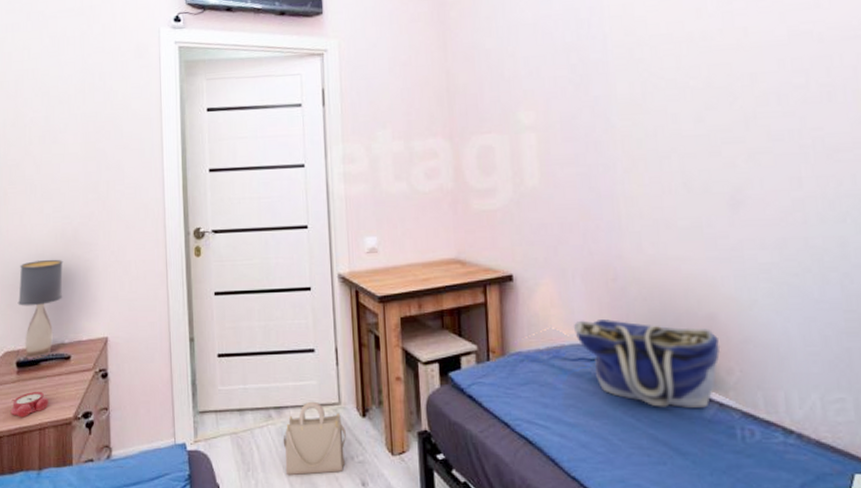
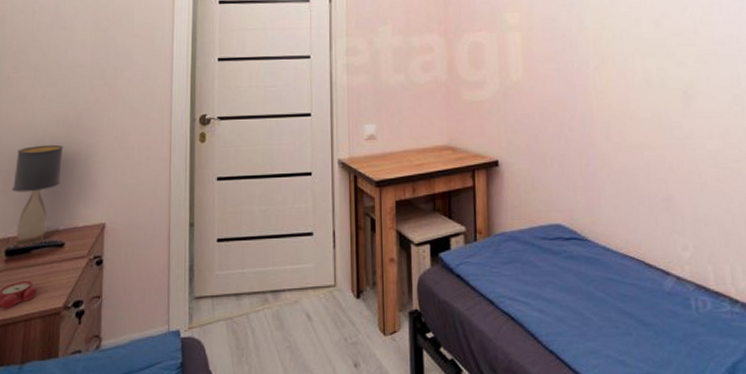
handbag: present [283,401,346,475] -> none [278,284,340,358]
tote bag: present [573,319,721,408] -> none [551,201,677,282]

